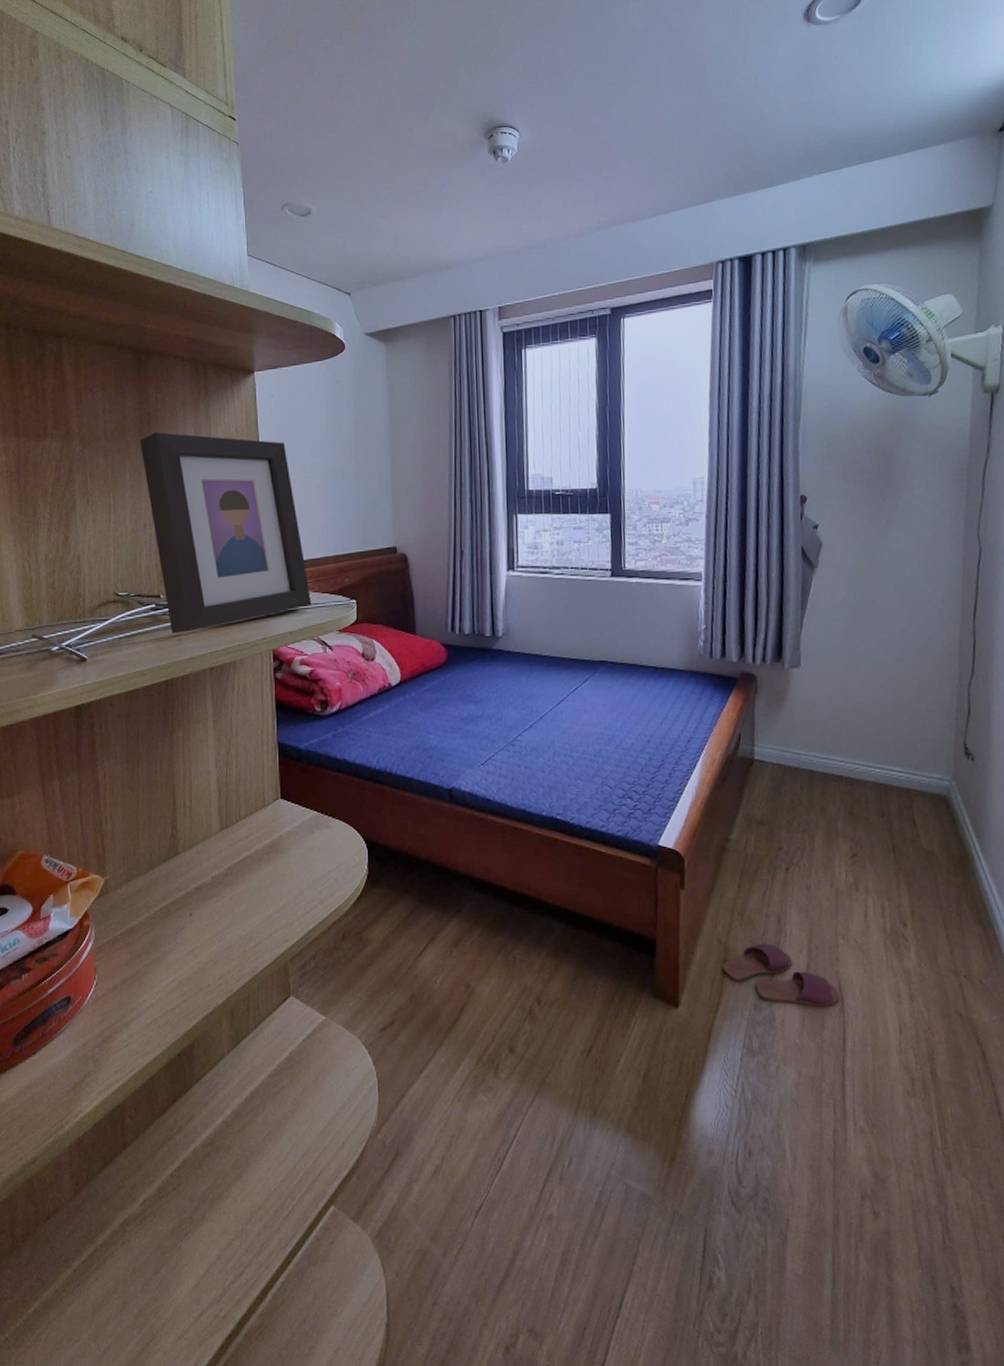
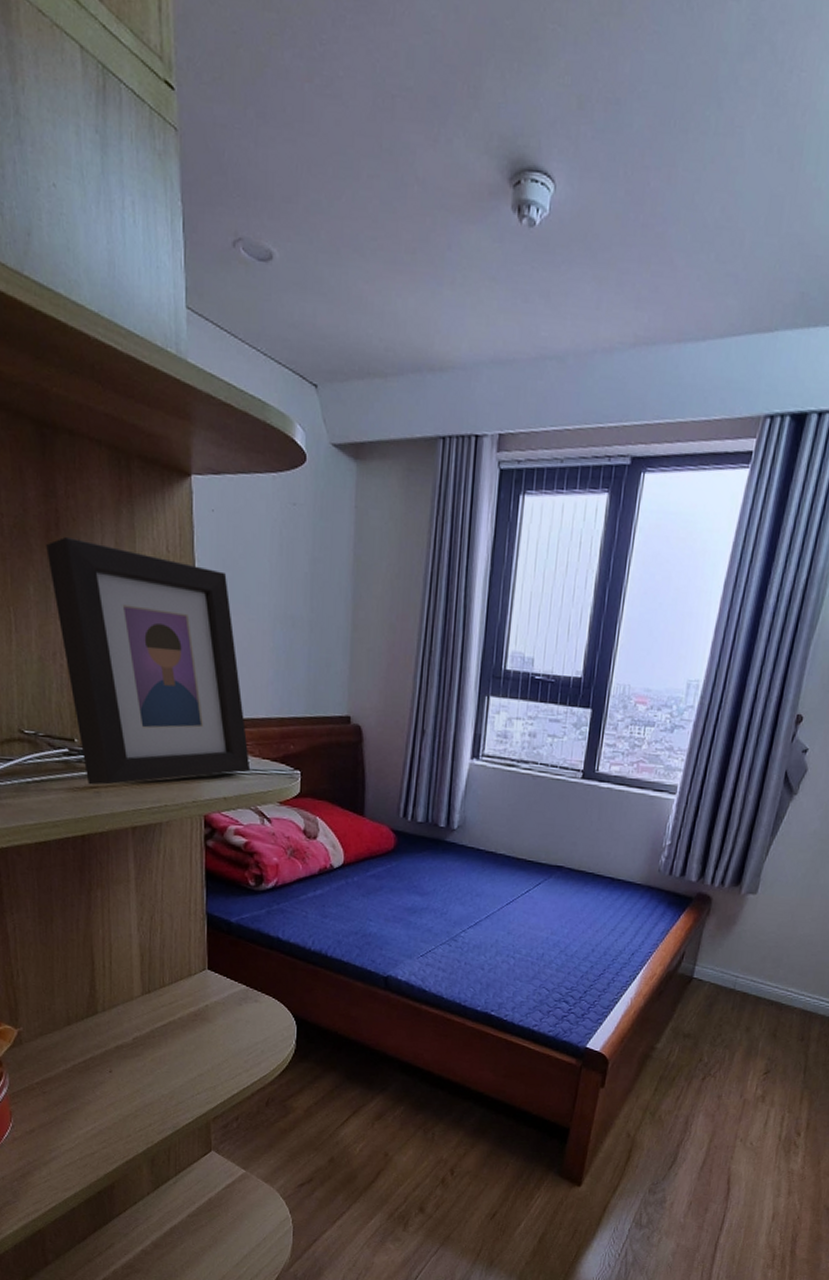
slippers: present [721,943,839,1007] -> none [625,1139,727,1195]

